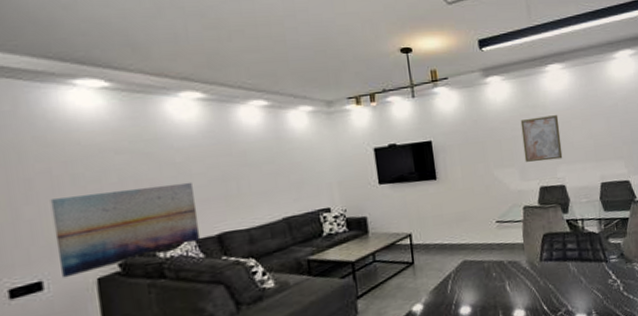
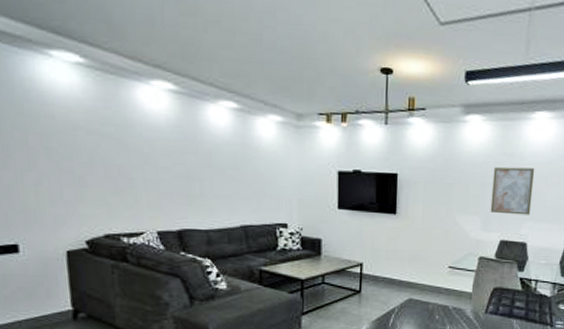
wall art: present [50,182,201,278] -> none [26,169,162,245]

